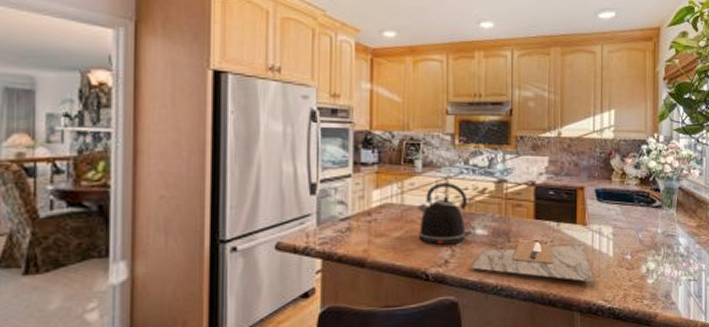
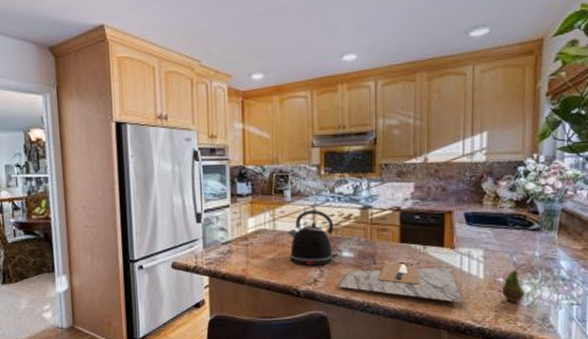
fruit: none [630,241,650,280] -> present [502,264,526,302]

